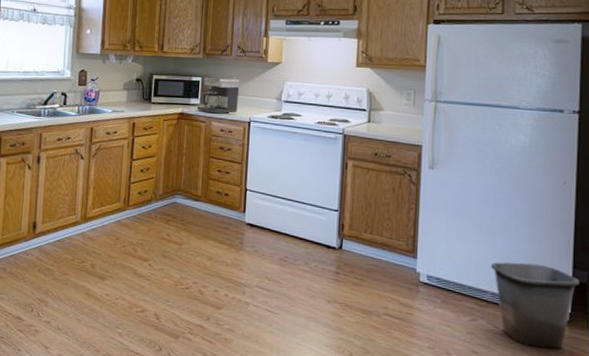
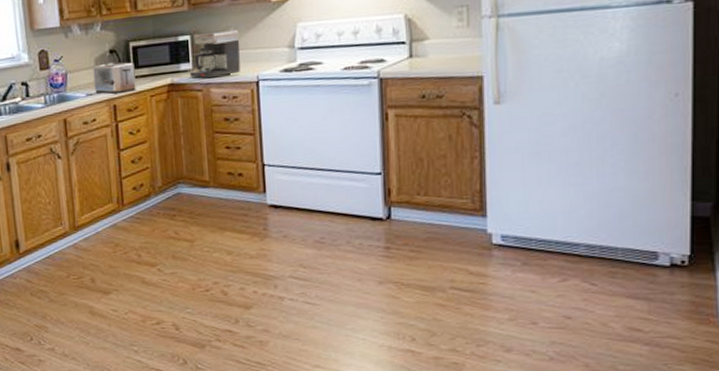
toaster: none [120,88,155,115] -> present [93,62,136,95]
waste bin: present [490,262,579,348] -> none [582,201,701,302]

